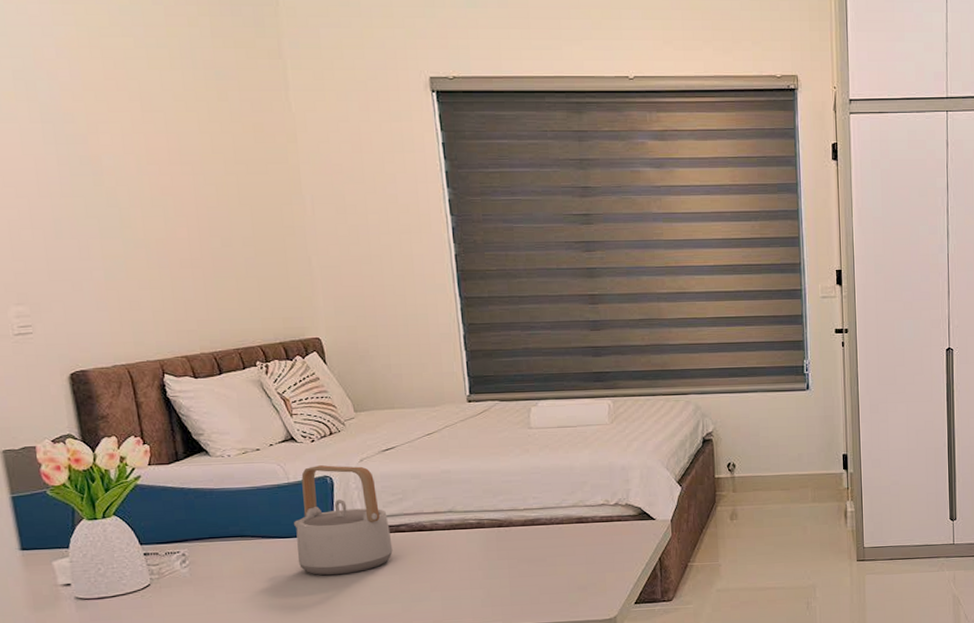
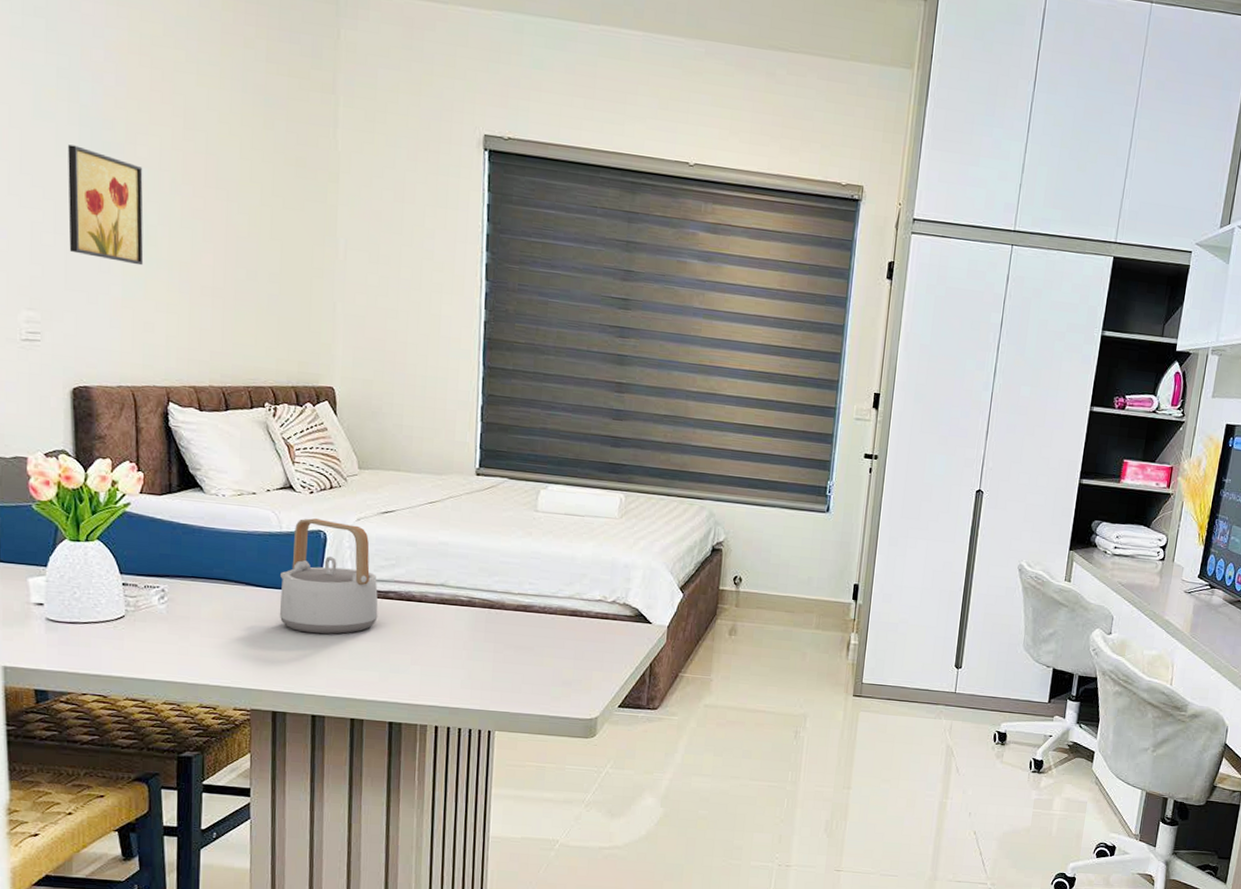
wall art: none [33,142,121,248] -> present [68,144,144,266]

